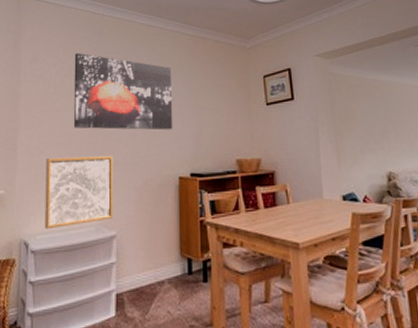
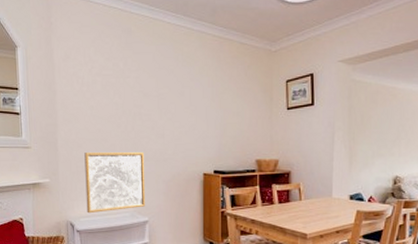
wall art: present [73,53,173,130] -> none [104,52,199,130]

